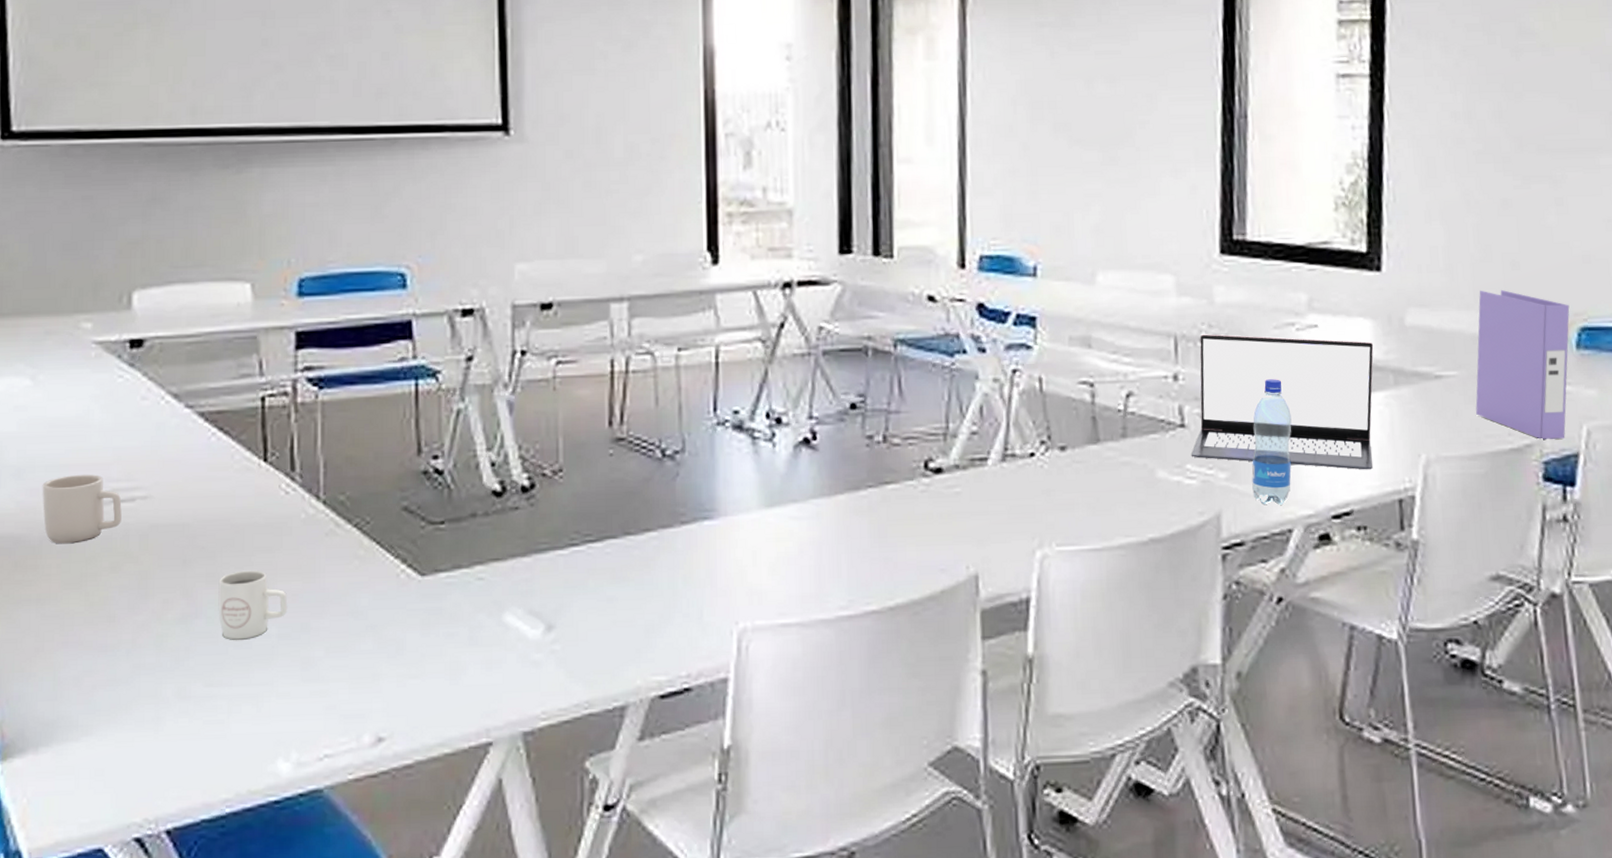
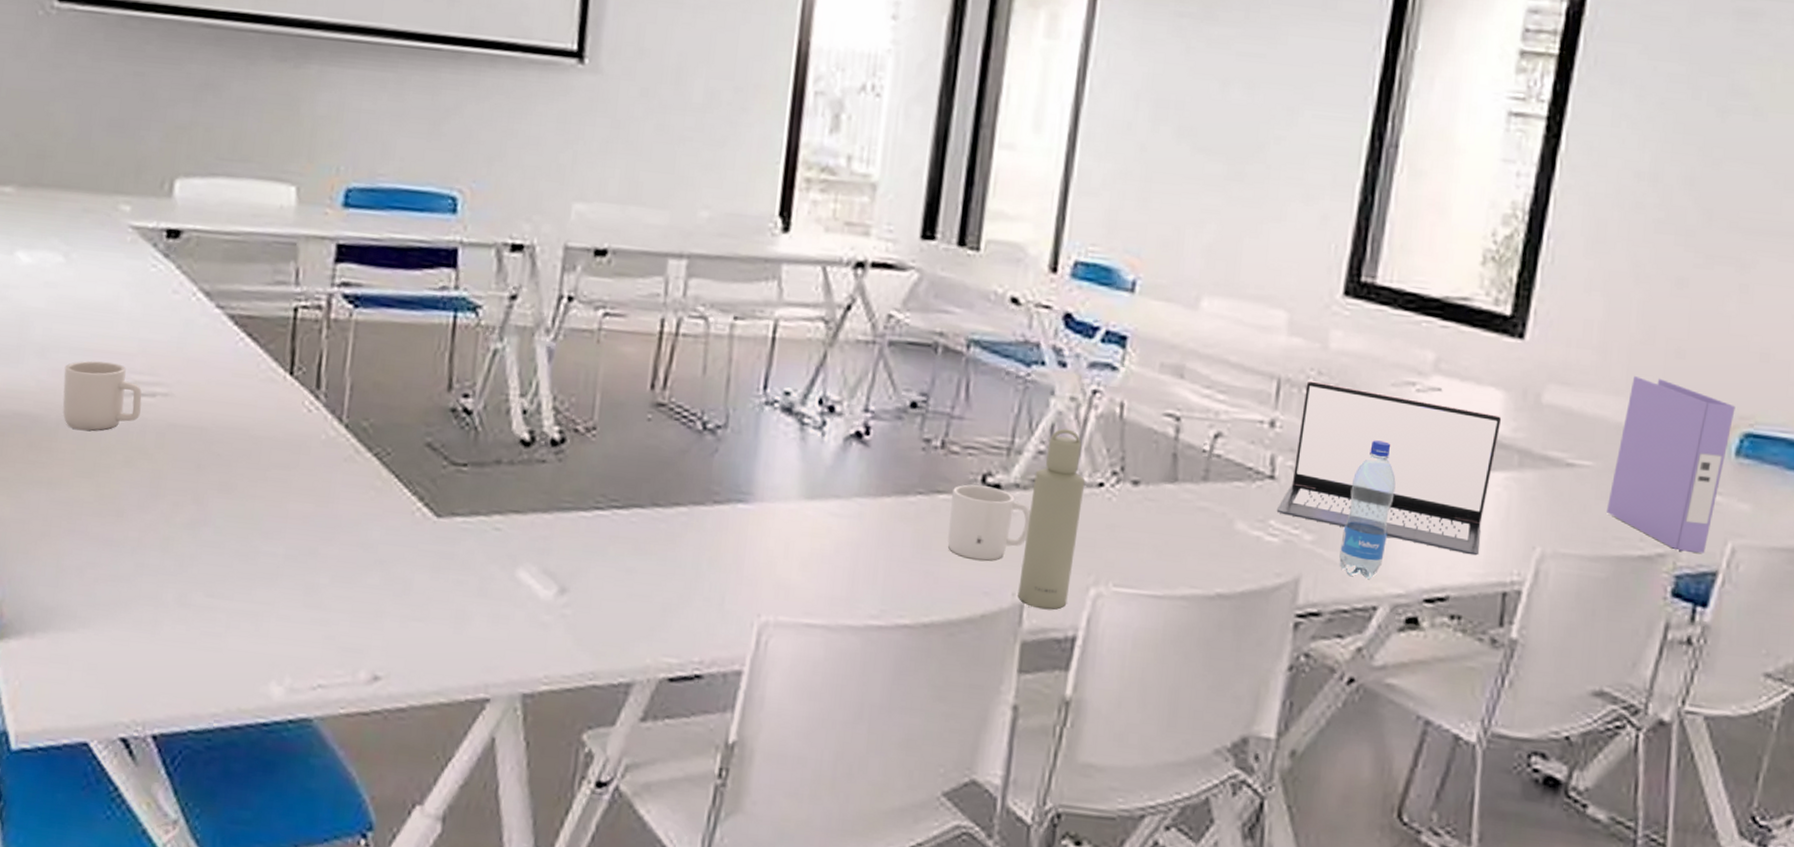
mug: present [218,570,288,641] -> none [227,484,298,556]
mug: none [899,471,973,542] -> present [947,484,1031,562]
bottle: none [971,408,1018,577] -> present [1017,428,1086,610]

